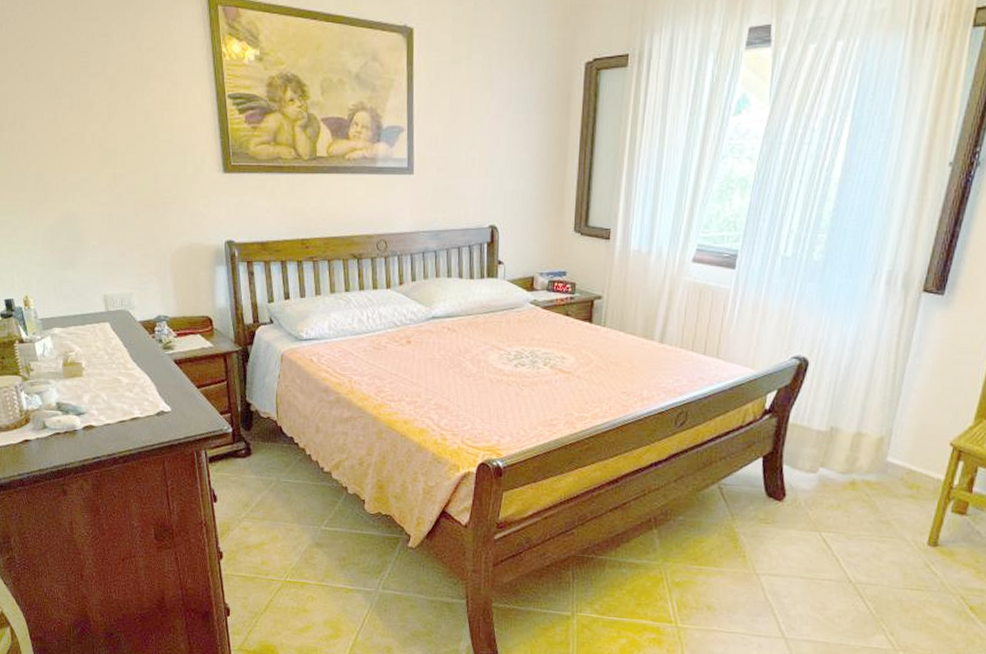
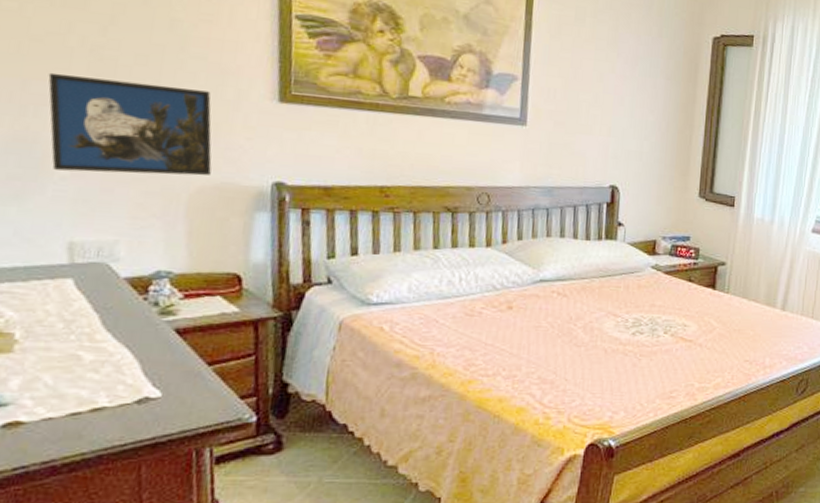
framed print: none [77,165,184,241] -> present [48,72,212,176]

